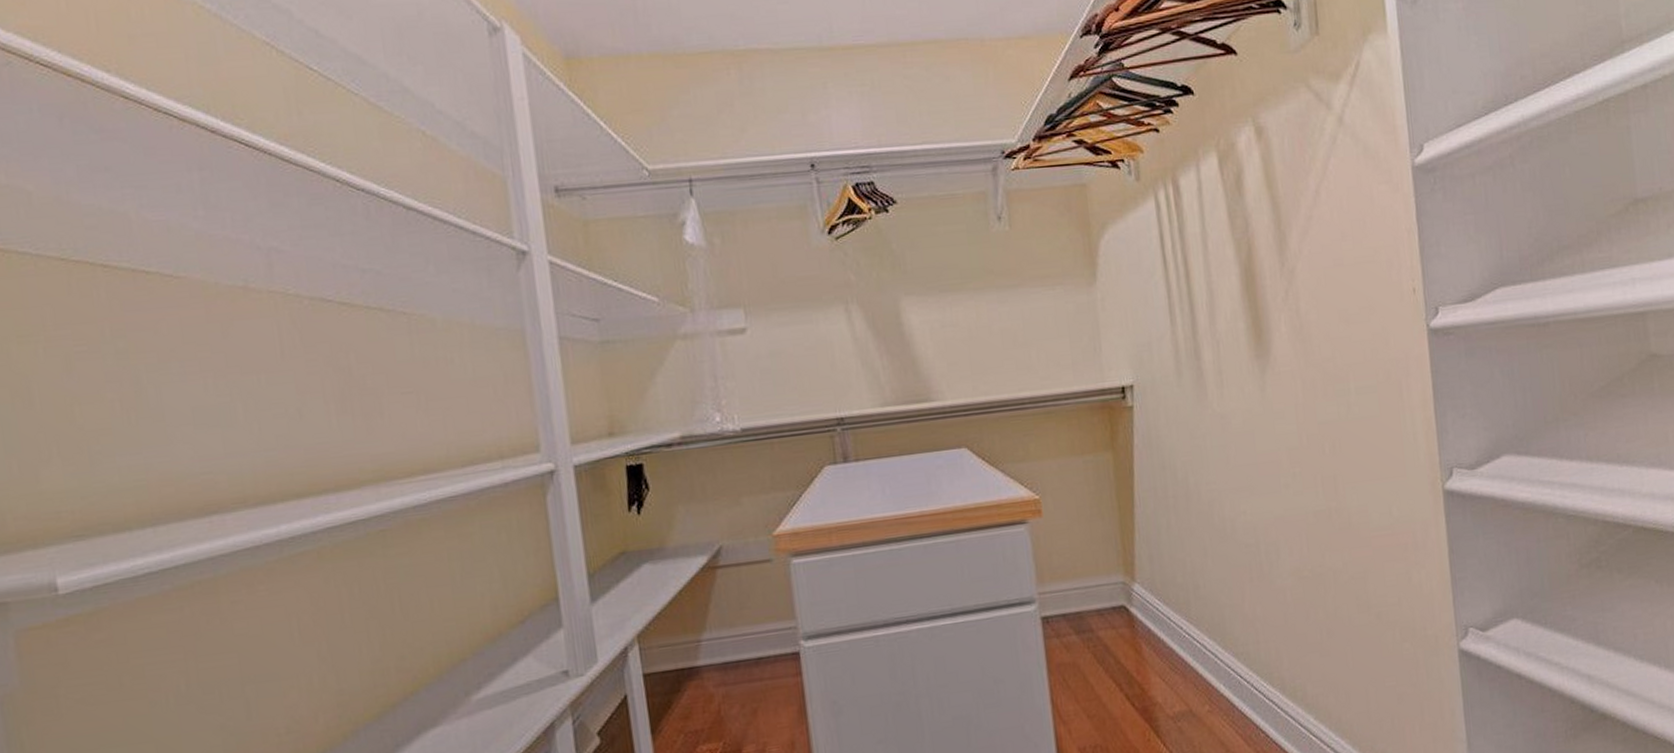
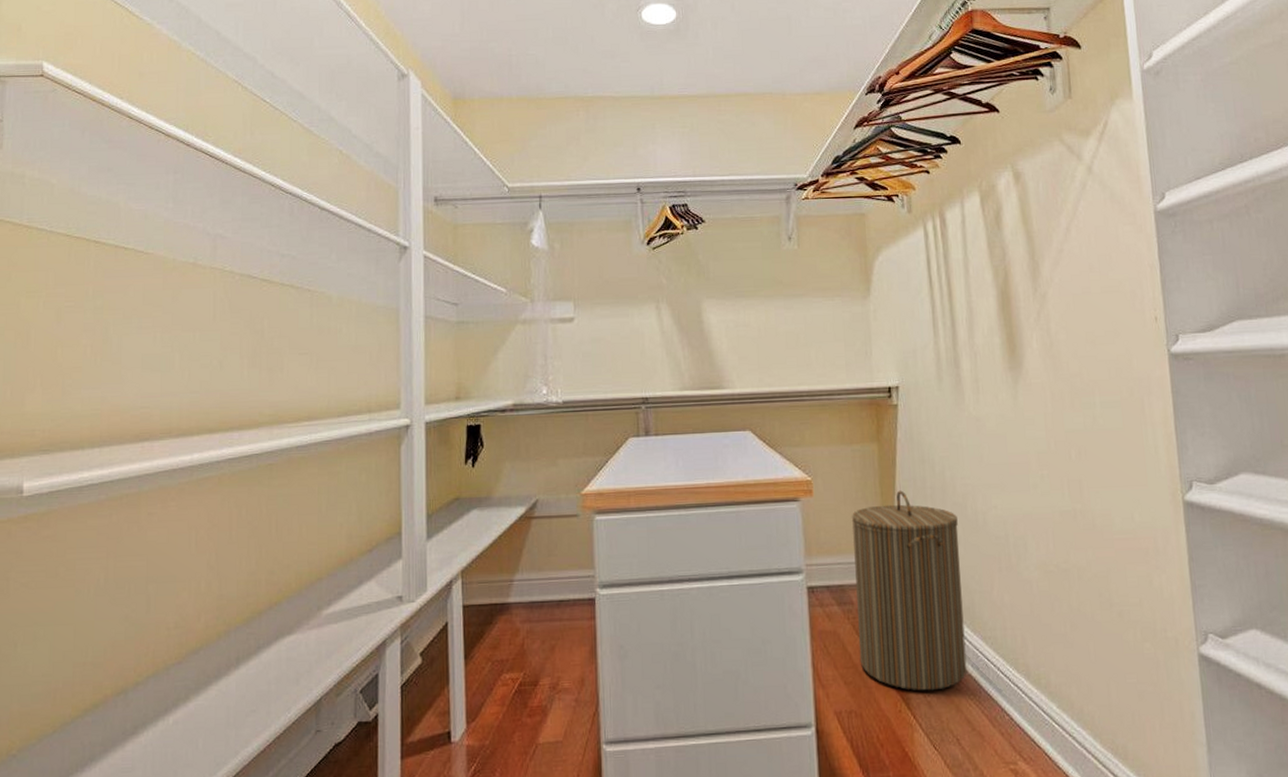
laundry hamper: none [1087,502,1219,717] -> present [852,490,967,691]

